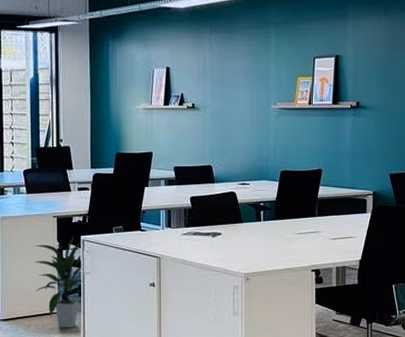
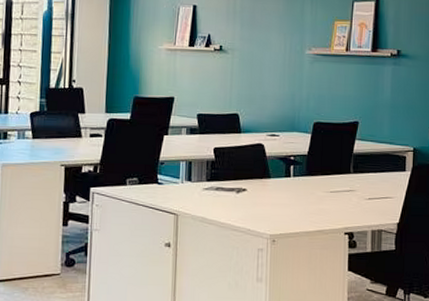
indoor plant: present [33,236,84,328] -> none [36,187,92,292]

